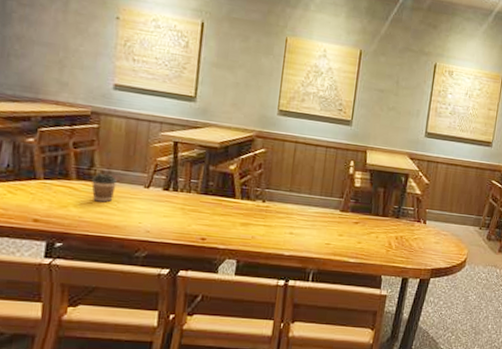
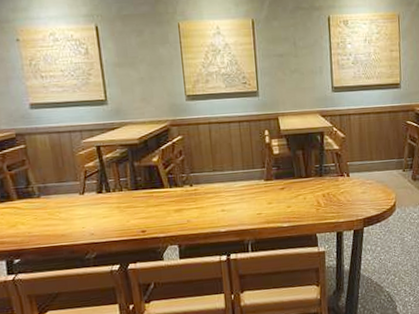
coffee cup: present [91,172,117,203] -> none [31,188,55,216]

